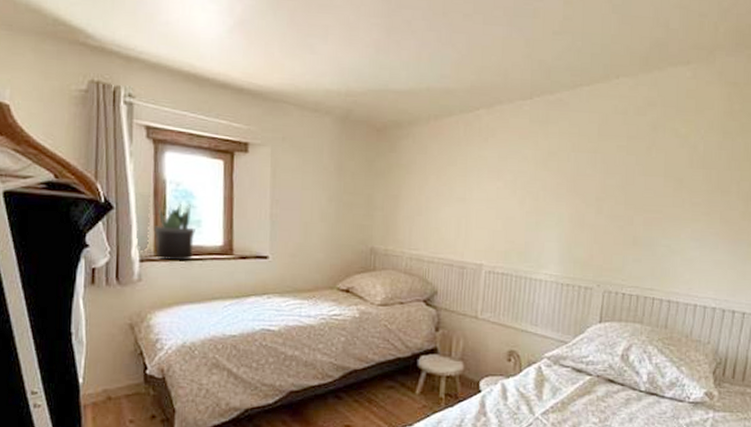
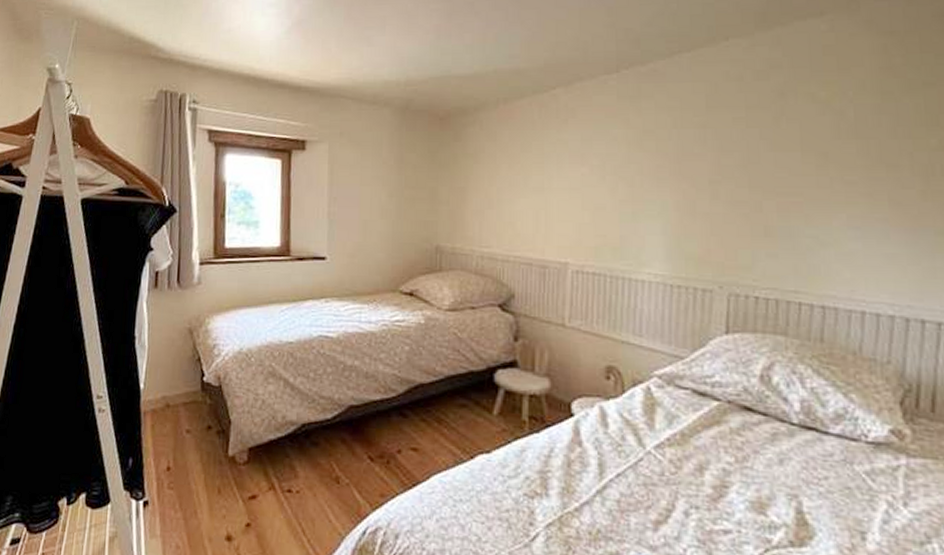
planter: present [153,201,195,260] -> none [213,203,253,262]

